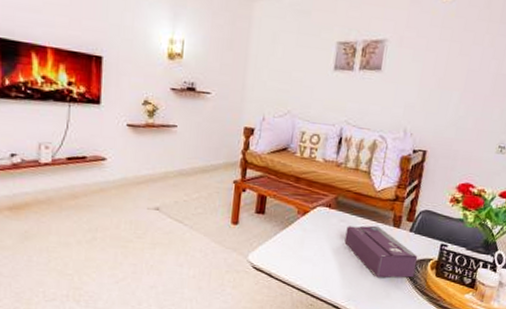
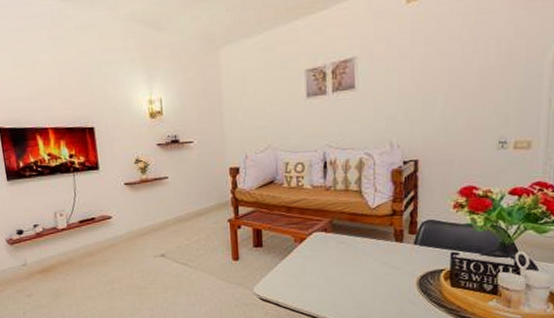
tissue box: present [344,225,418,278] -> none [347,243,428,295]

